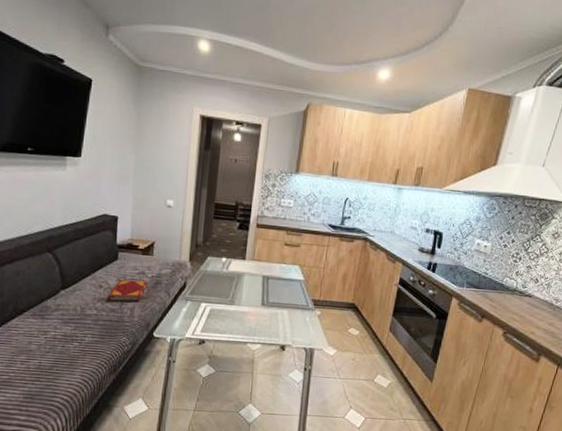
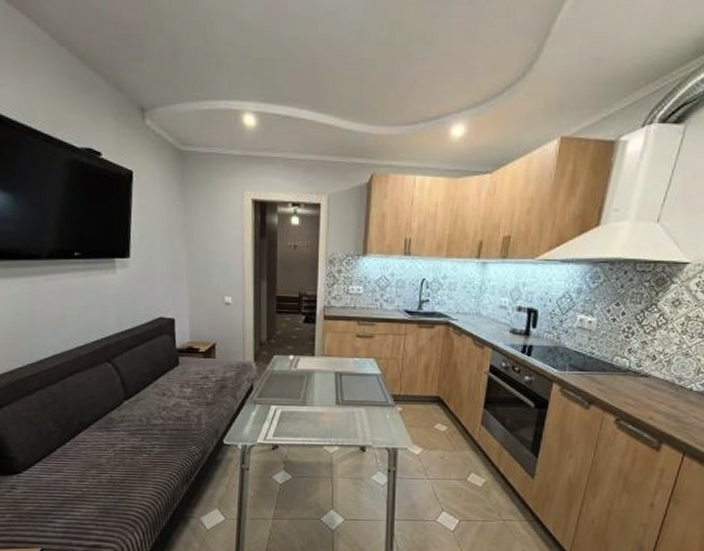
hardback book: present [108,279,147,302] -> none [173,385,212,410]

